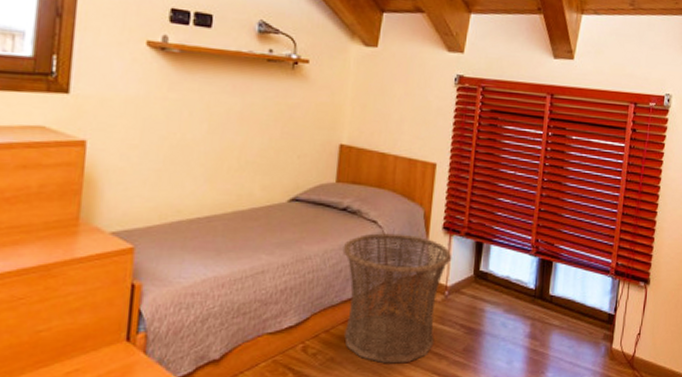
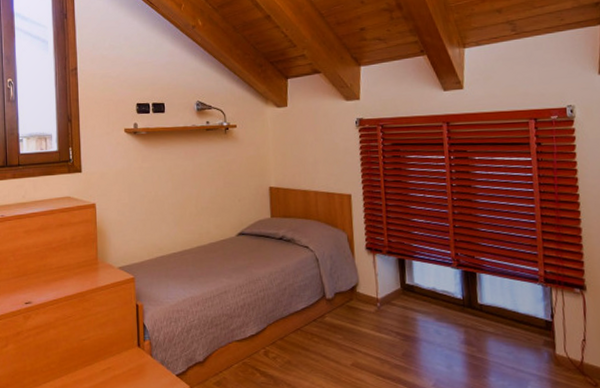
basket: present [342,233,451,364] -> none [284,255,377,367]

